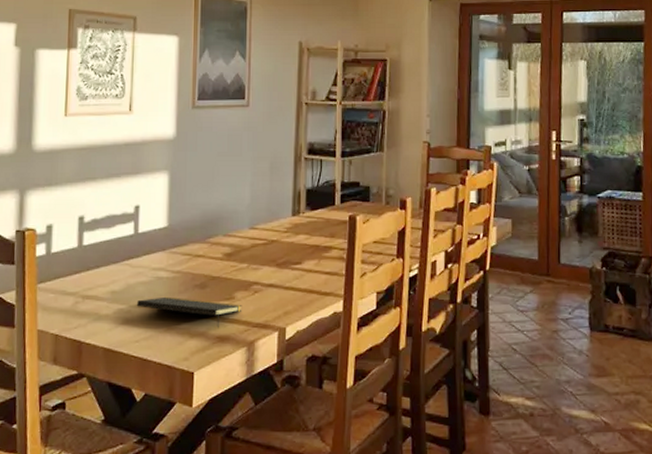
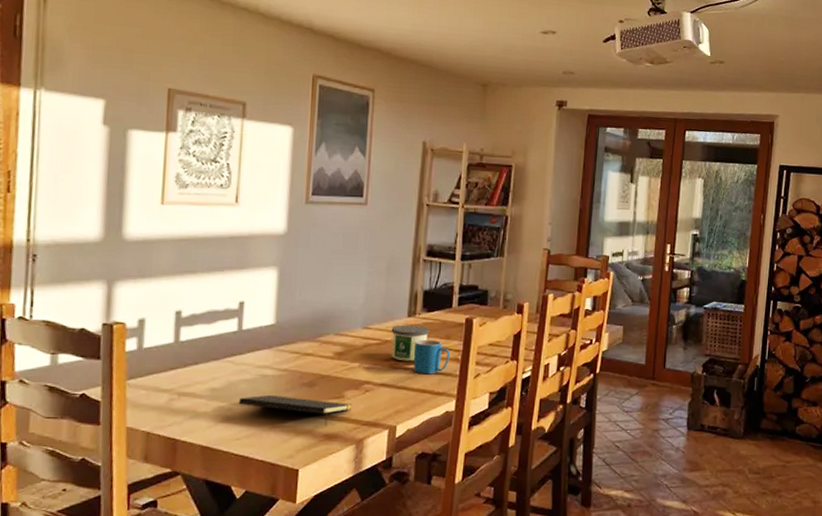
candle: none [276,224,314,261] -> present [391,325,430,362]
mug: none [299,238,336,274] -> present [413,339,451,375]

